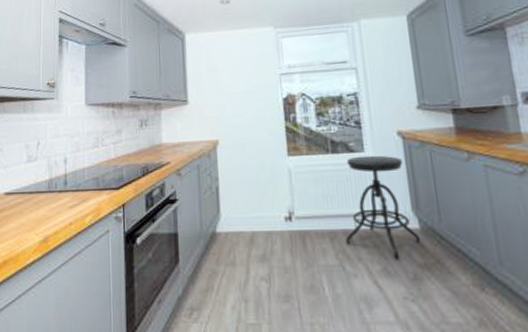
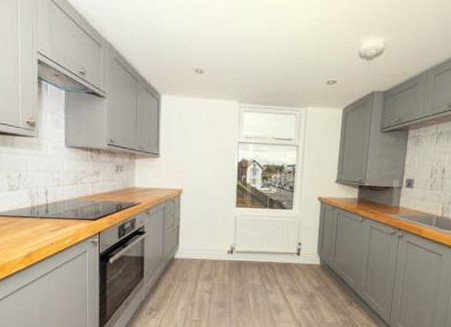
stool: present [346,155,421,260] -> none [269,212,319,284]

